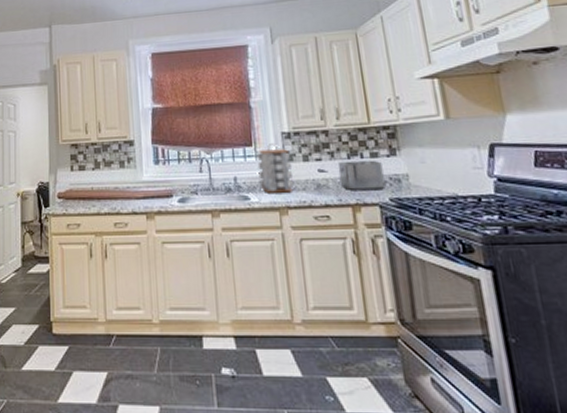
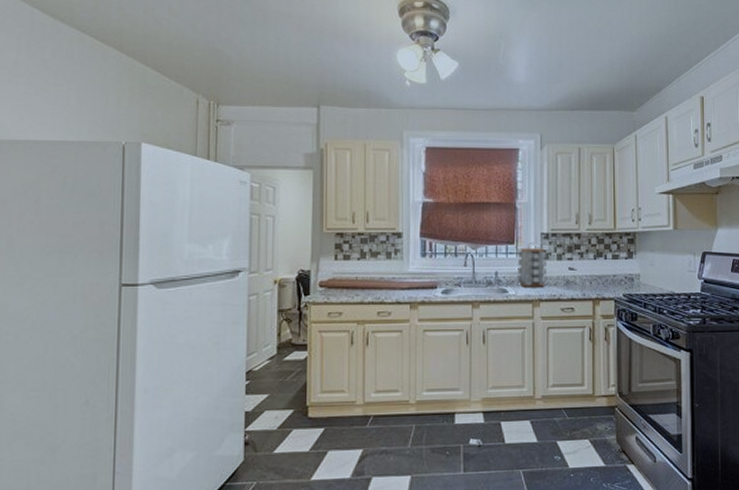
toaster: present [337,160,387,191] -> none [585,261,622,288]

